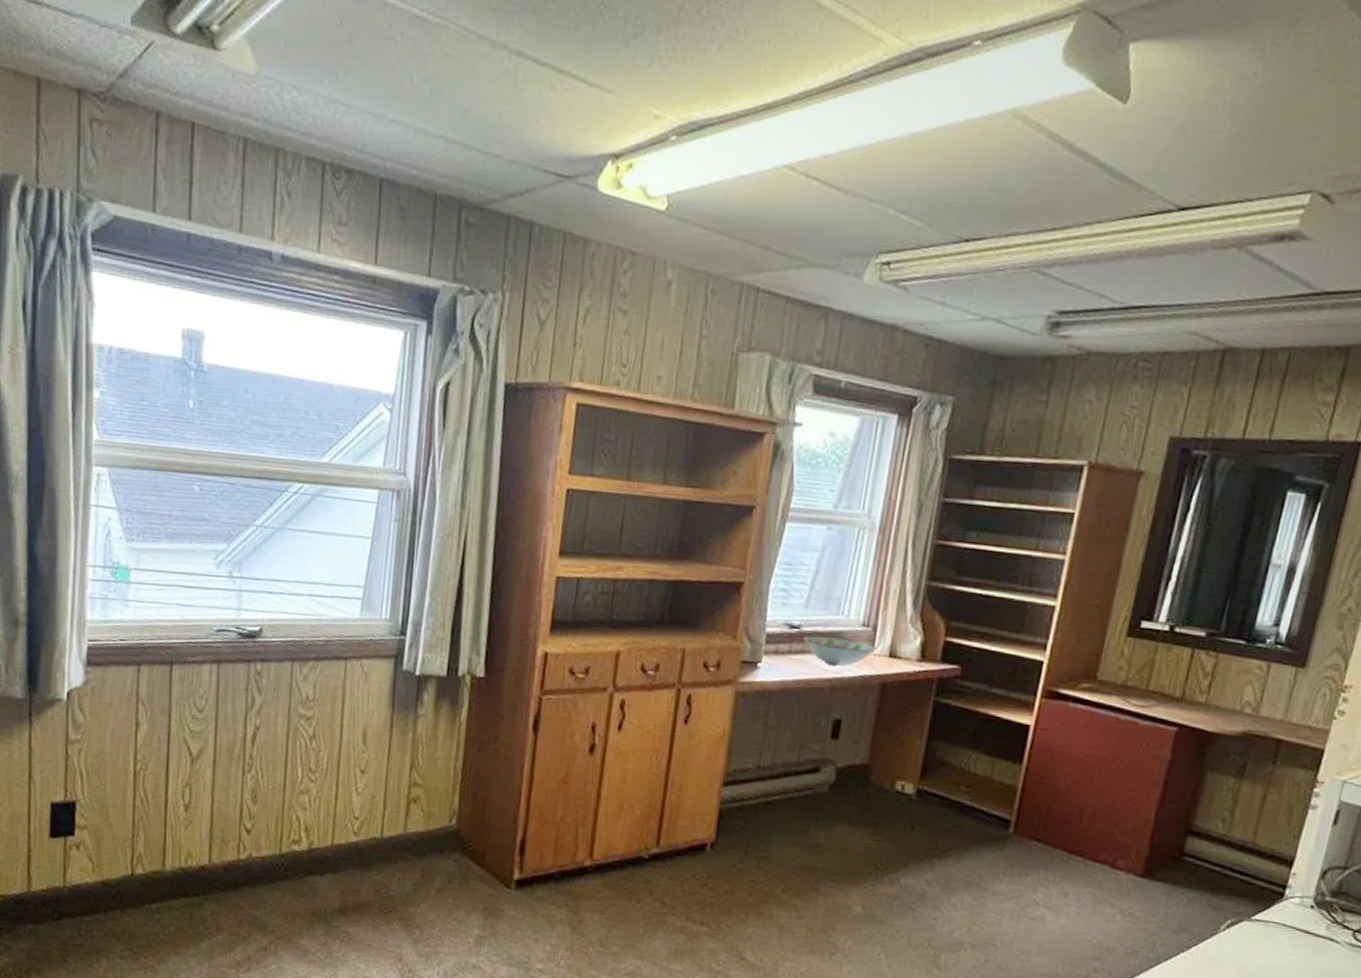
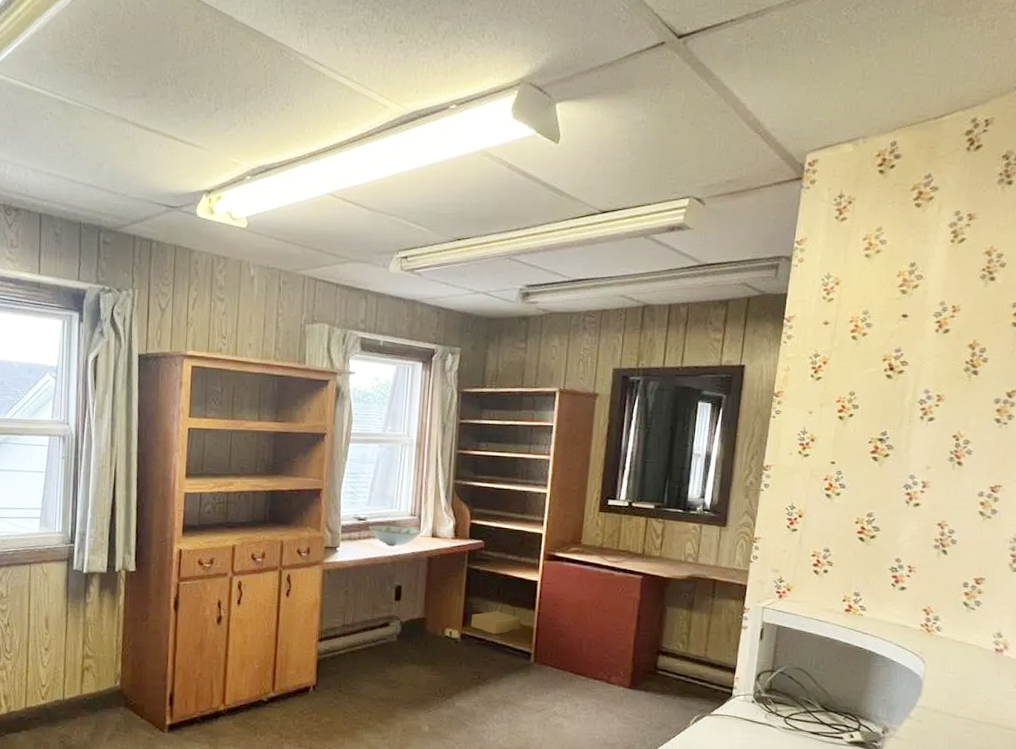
box: none [931,761,1002,793] -> present [470,611,521,634]

